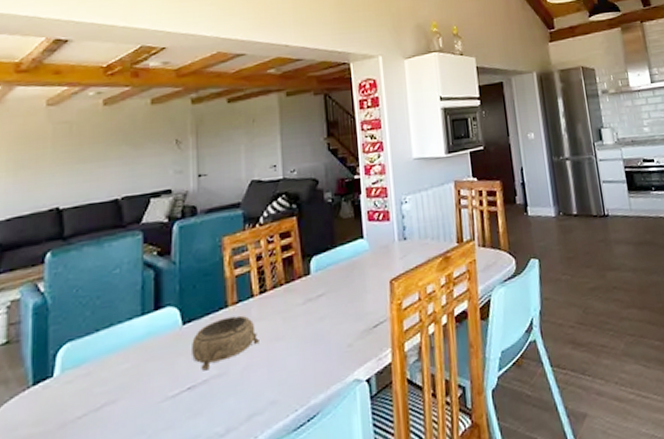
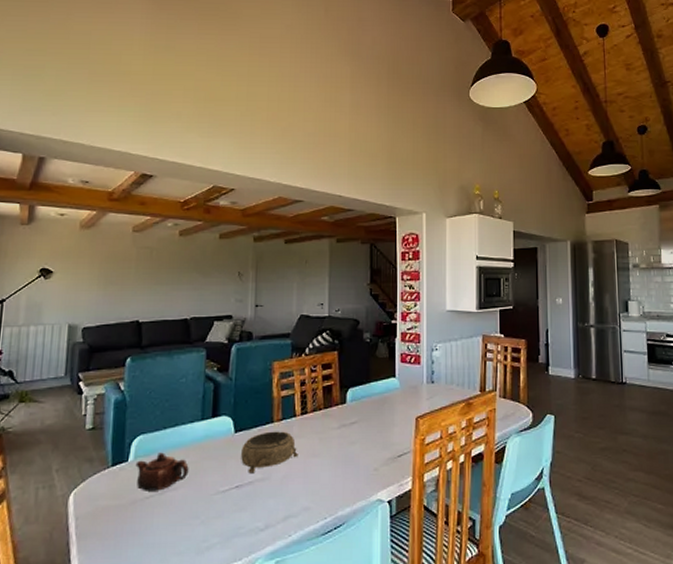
teapot: none [63,360,129,410] -> present [135,452,189,491]

